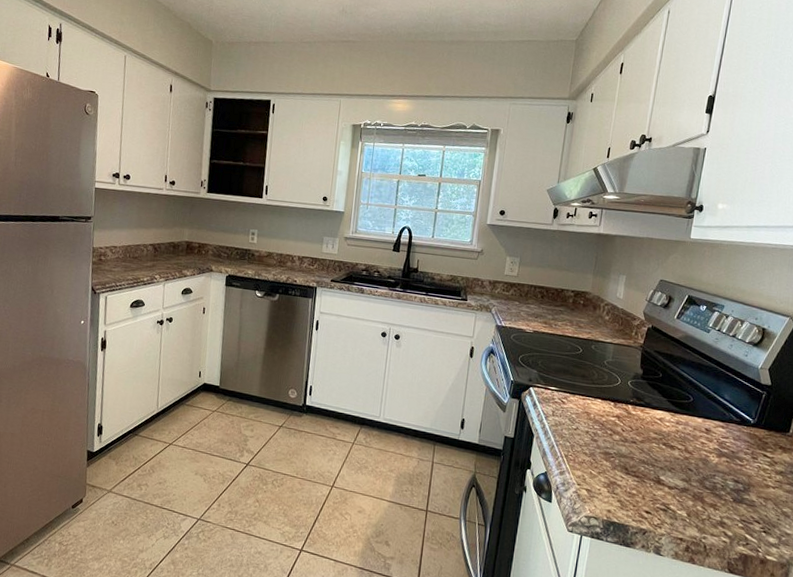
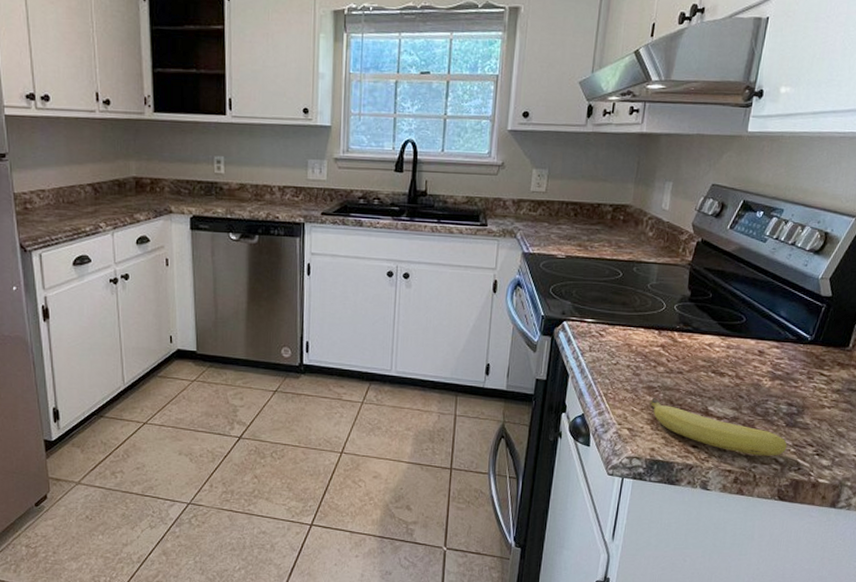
fruit: none [606,463,735,529] -> present [650,398,788,456]

